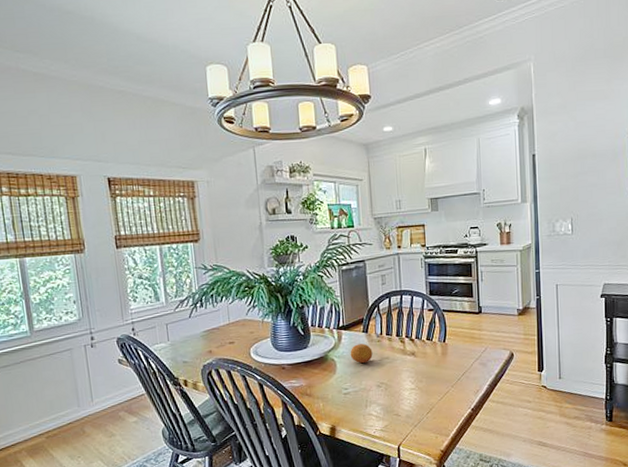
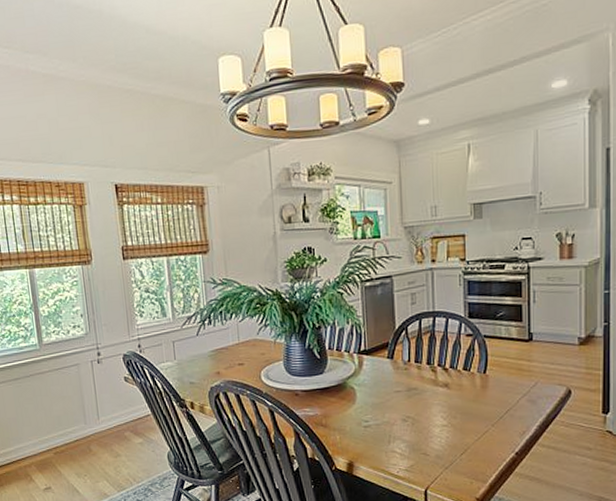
fruit: present [350,343,373,364] -> none [372,371,399,394]

